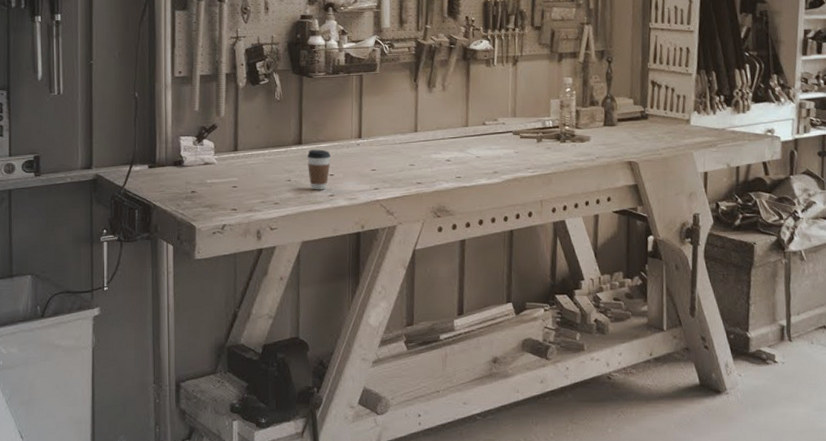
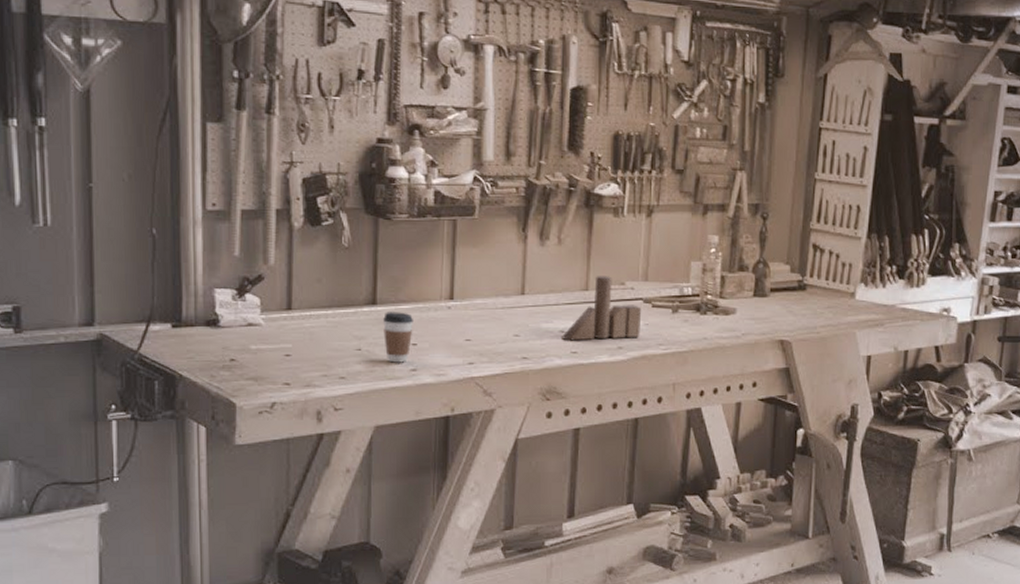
wooden block: none [447,114,512,168] -> present [560,276,642,341]

